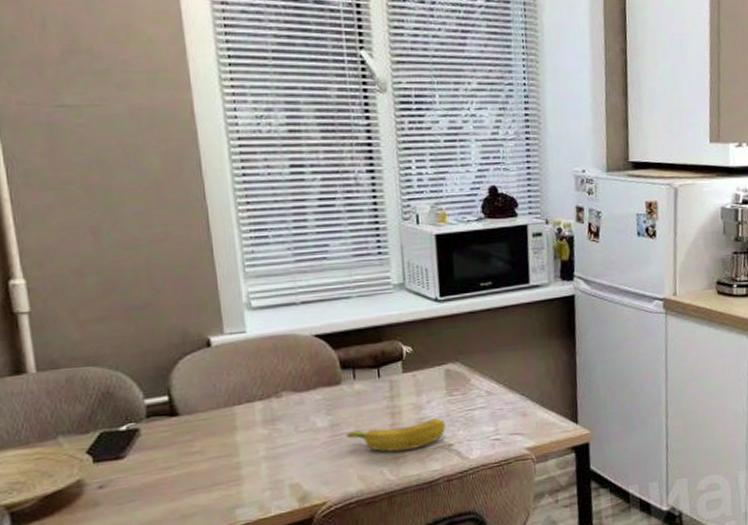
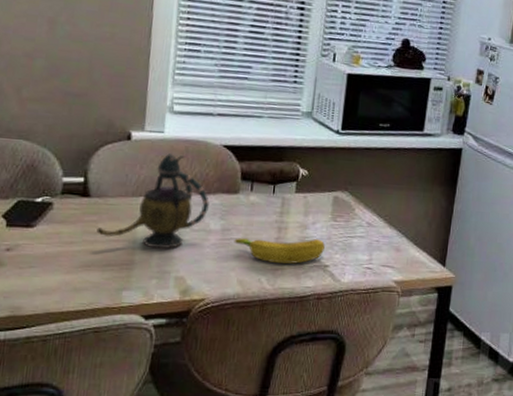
teapot: none [193,354,312,459] -> present [96,153,209,250]

